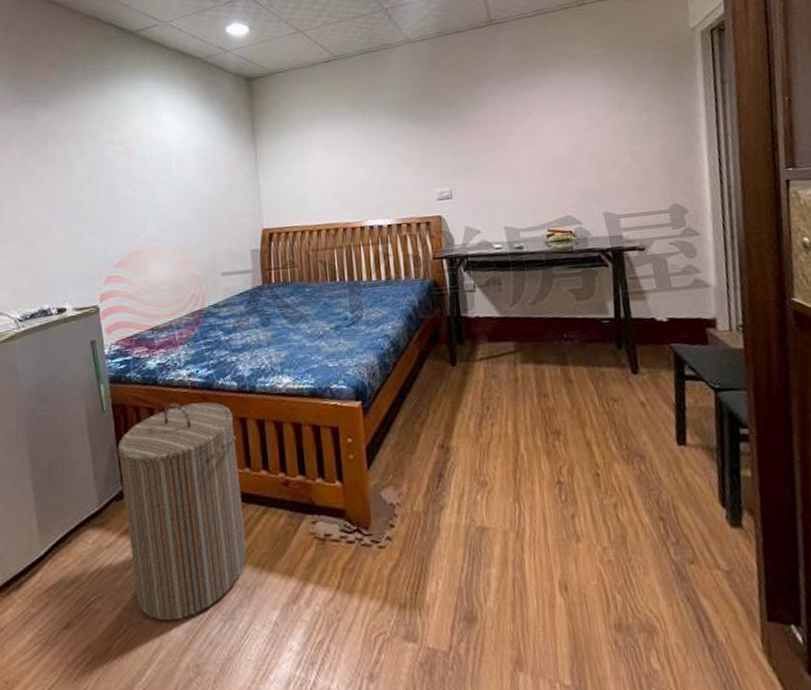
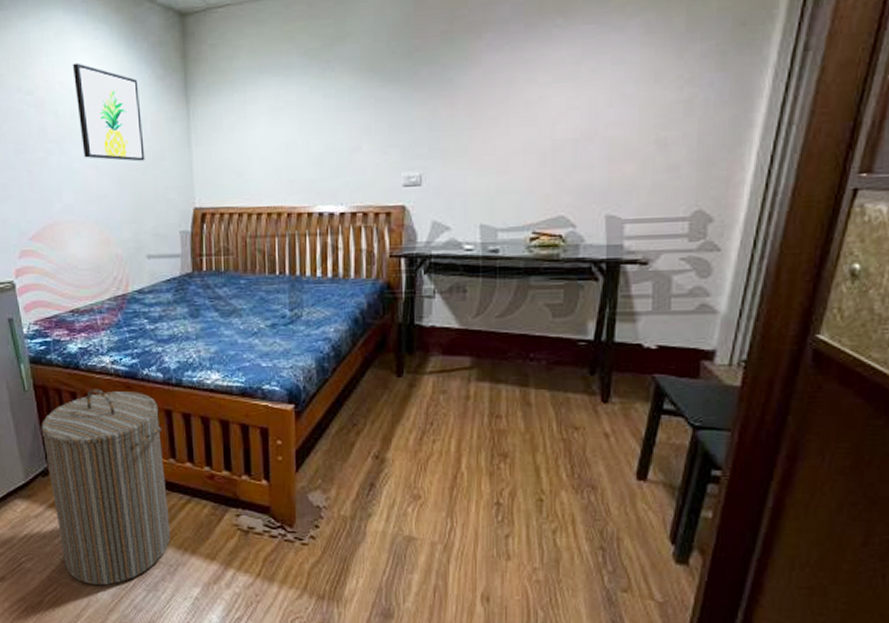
wall art: none [158,118,220,194] -> present [72,62,145,162]

